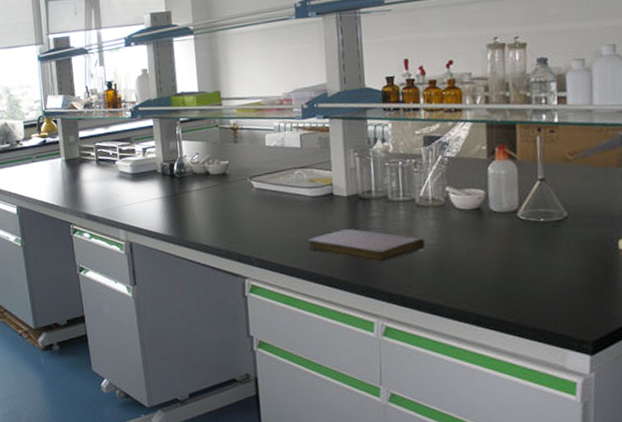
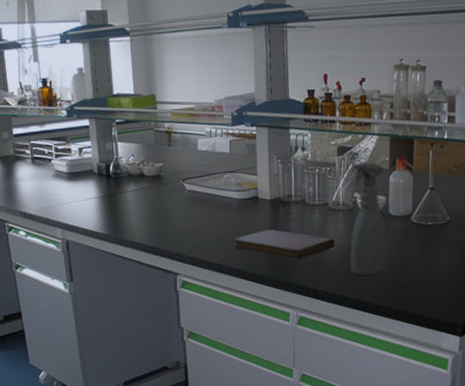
spray bottle: none [442,152,490,280] -> present [350,161,387,275]

